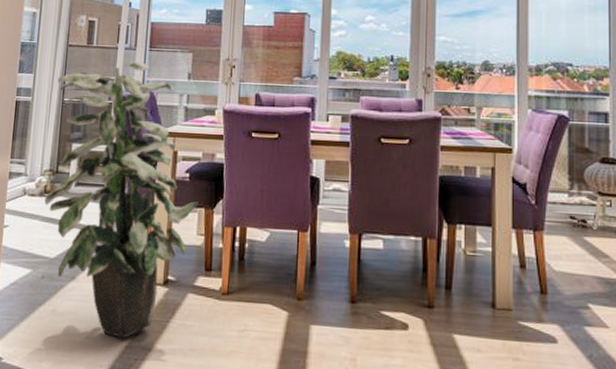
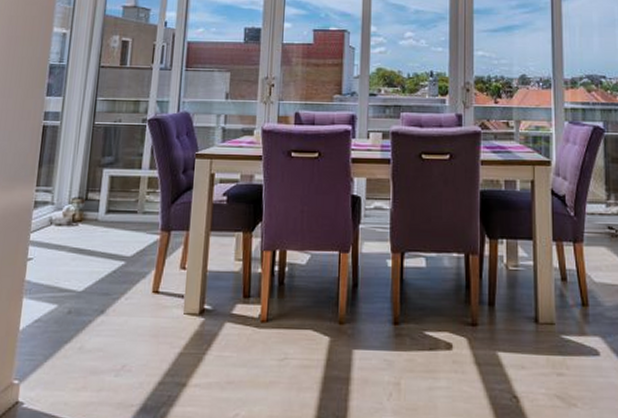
indoor plant: present [44,62,198,339] -> none [72,82,236,375]

